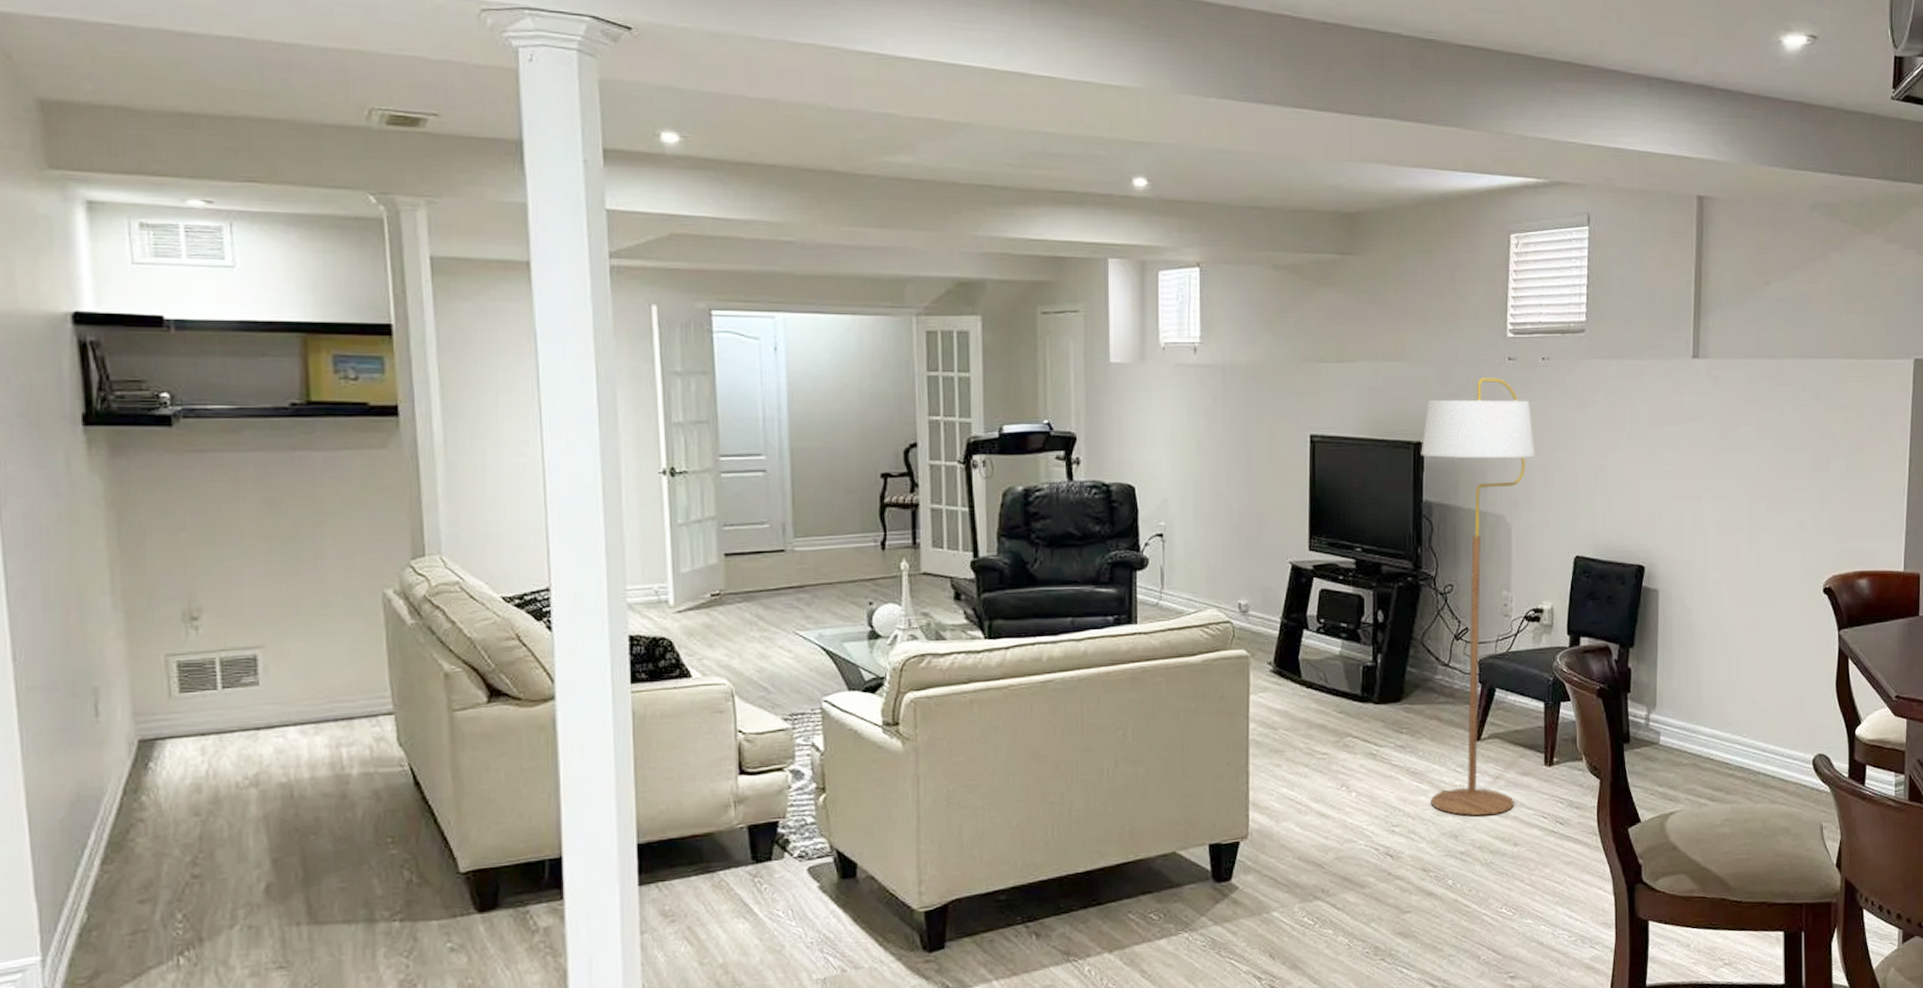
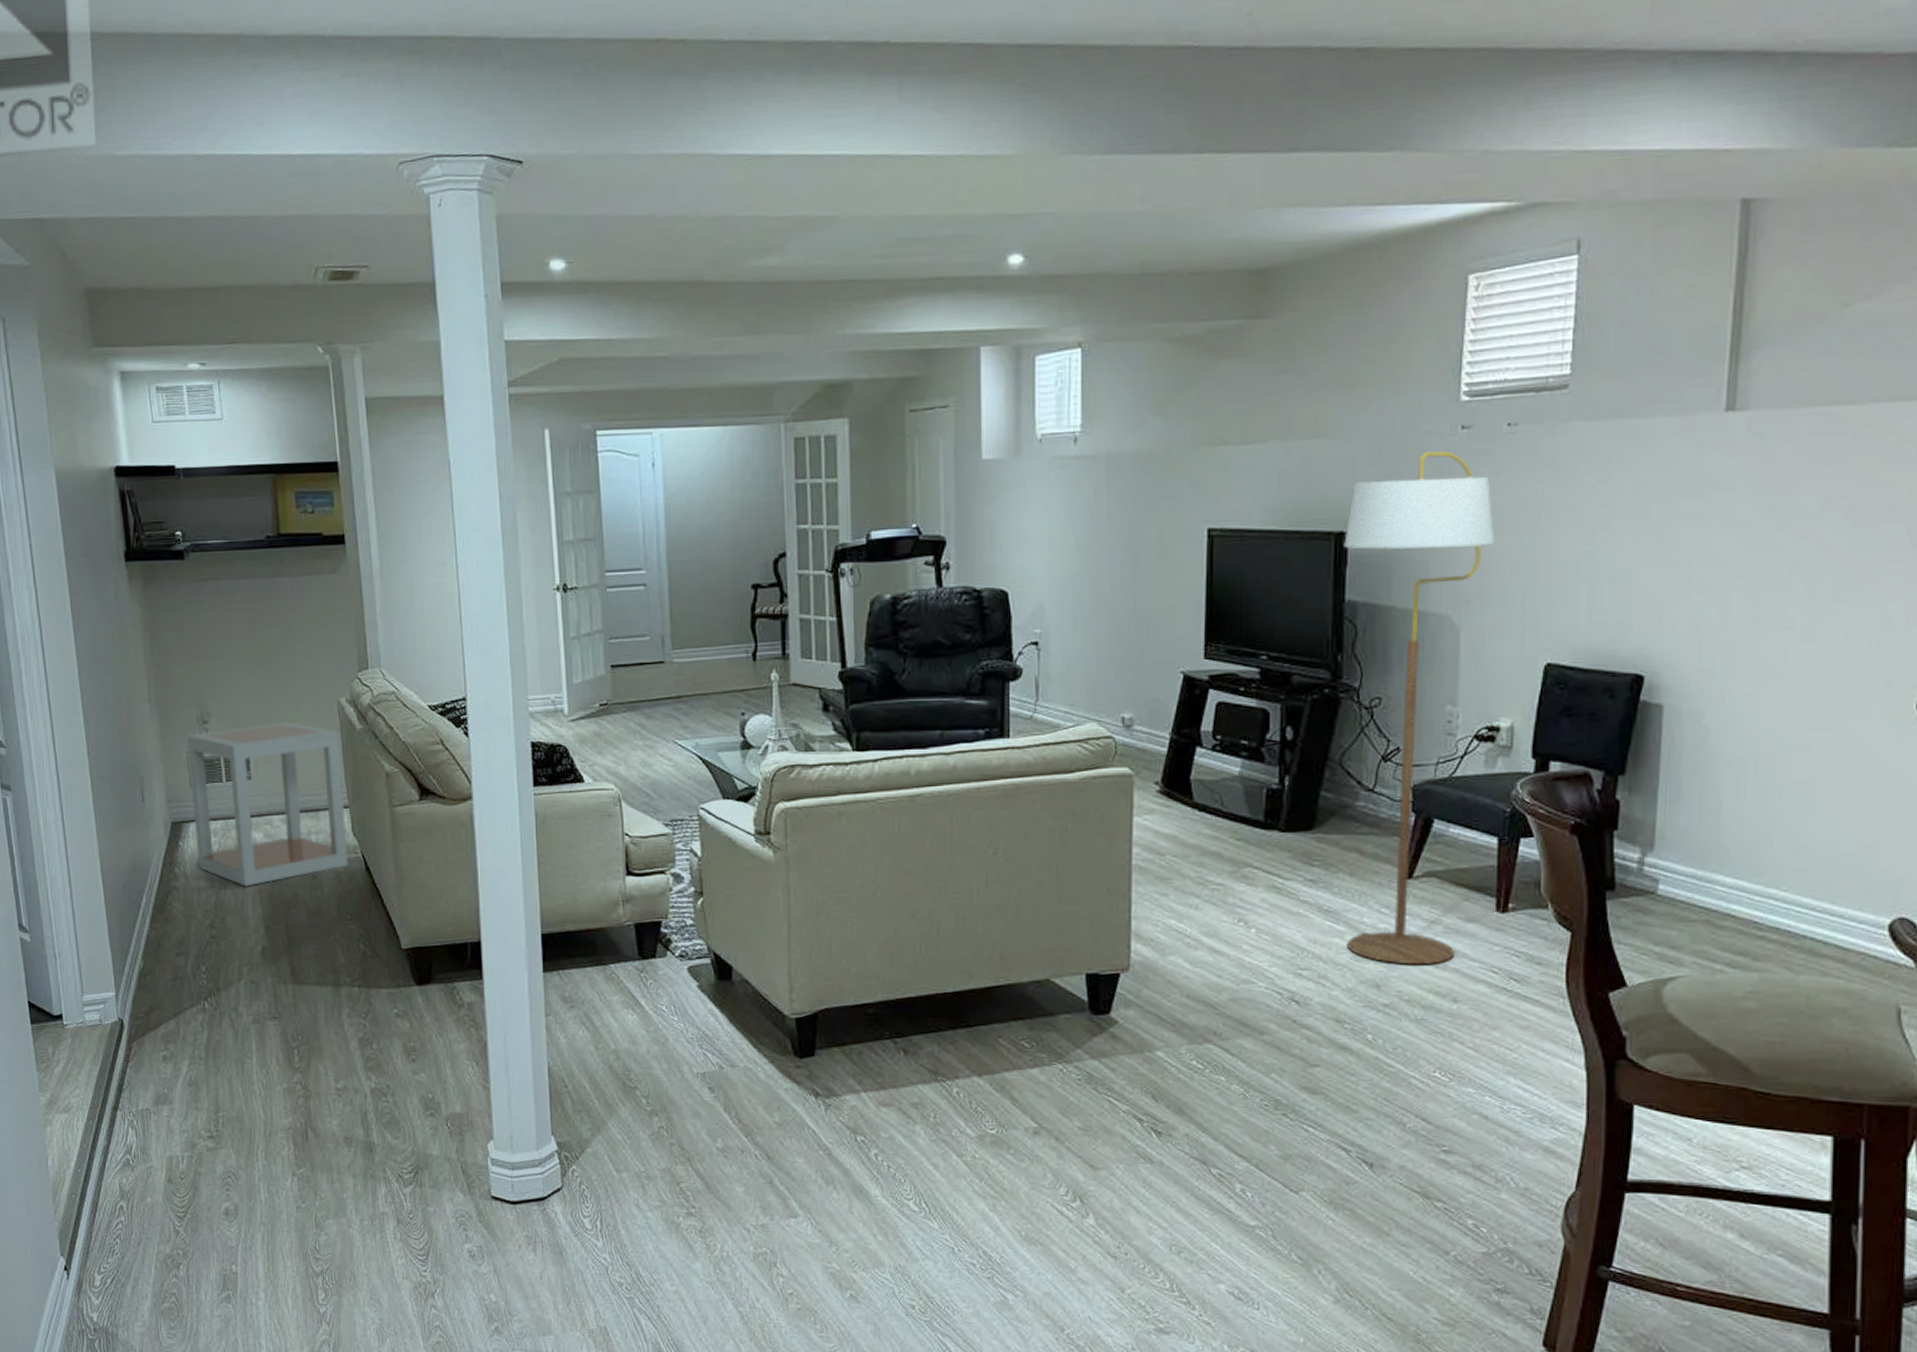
side table: none [166,617,391,813] -> present [186,722,348,887]

